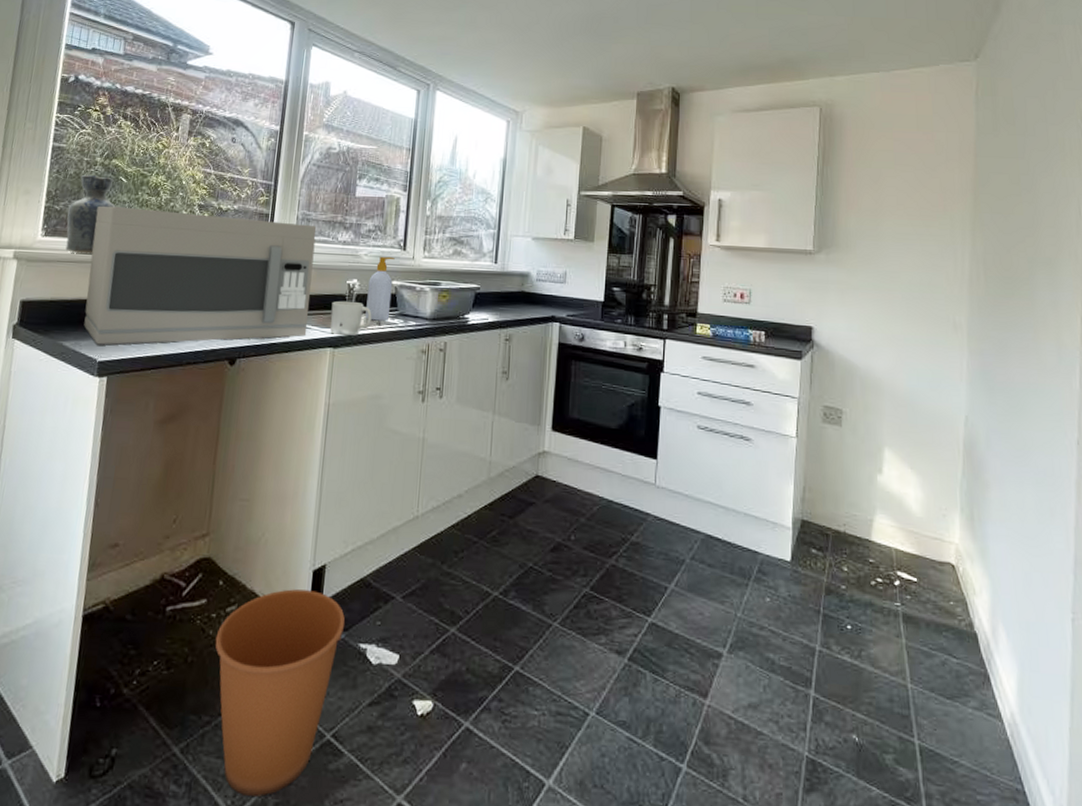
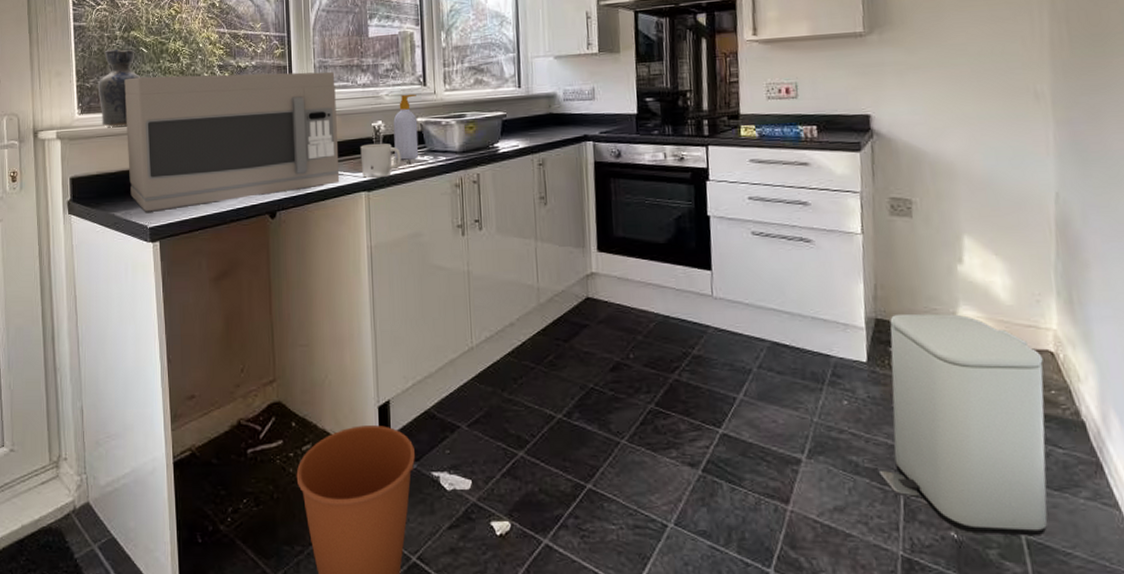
pedal bin: none [792,516,945,743] -> present [878,313,1048,536]

